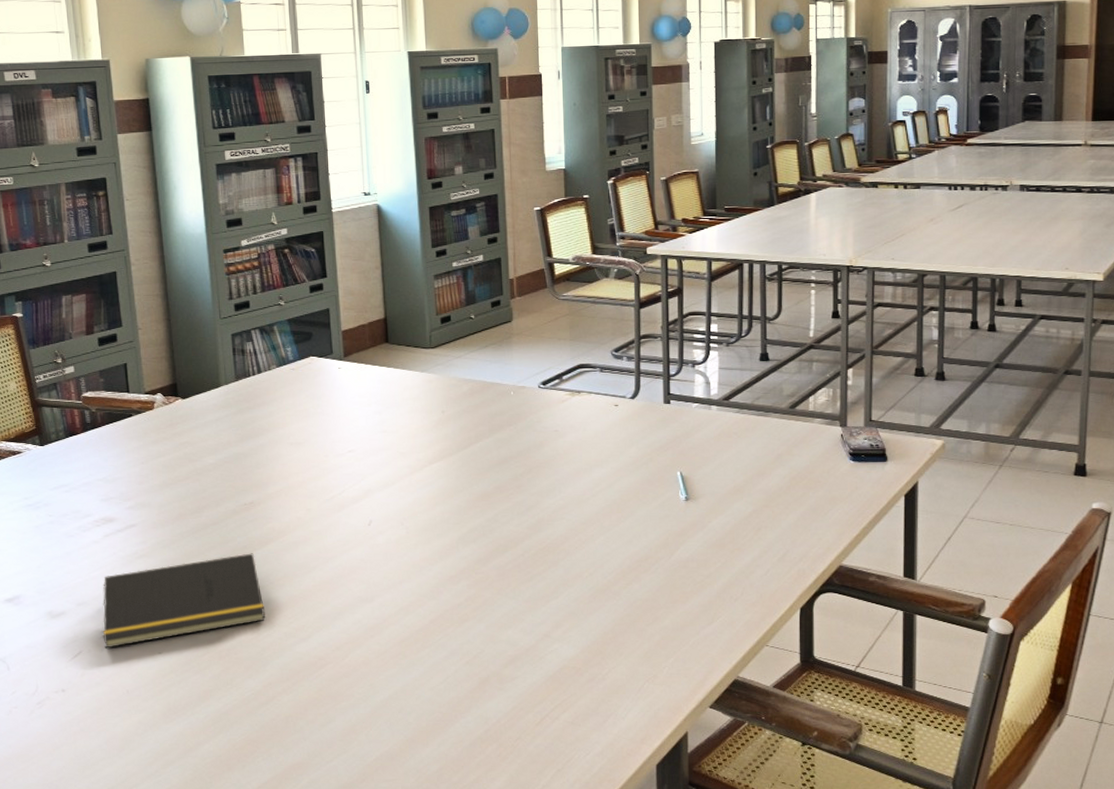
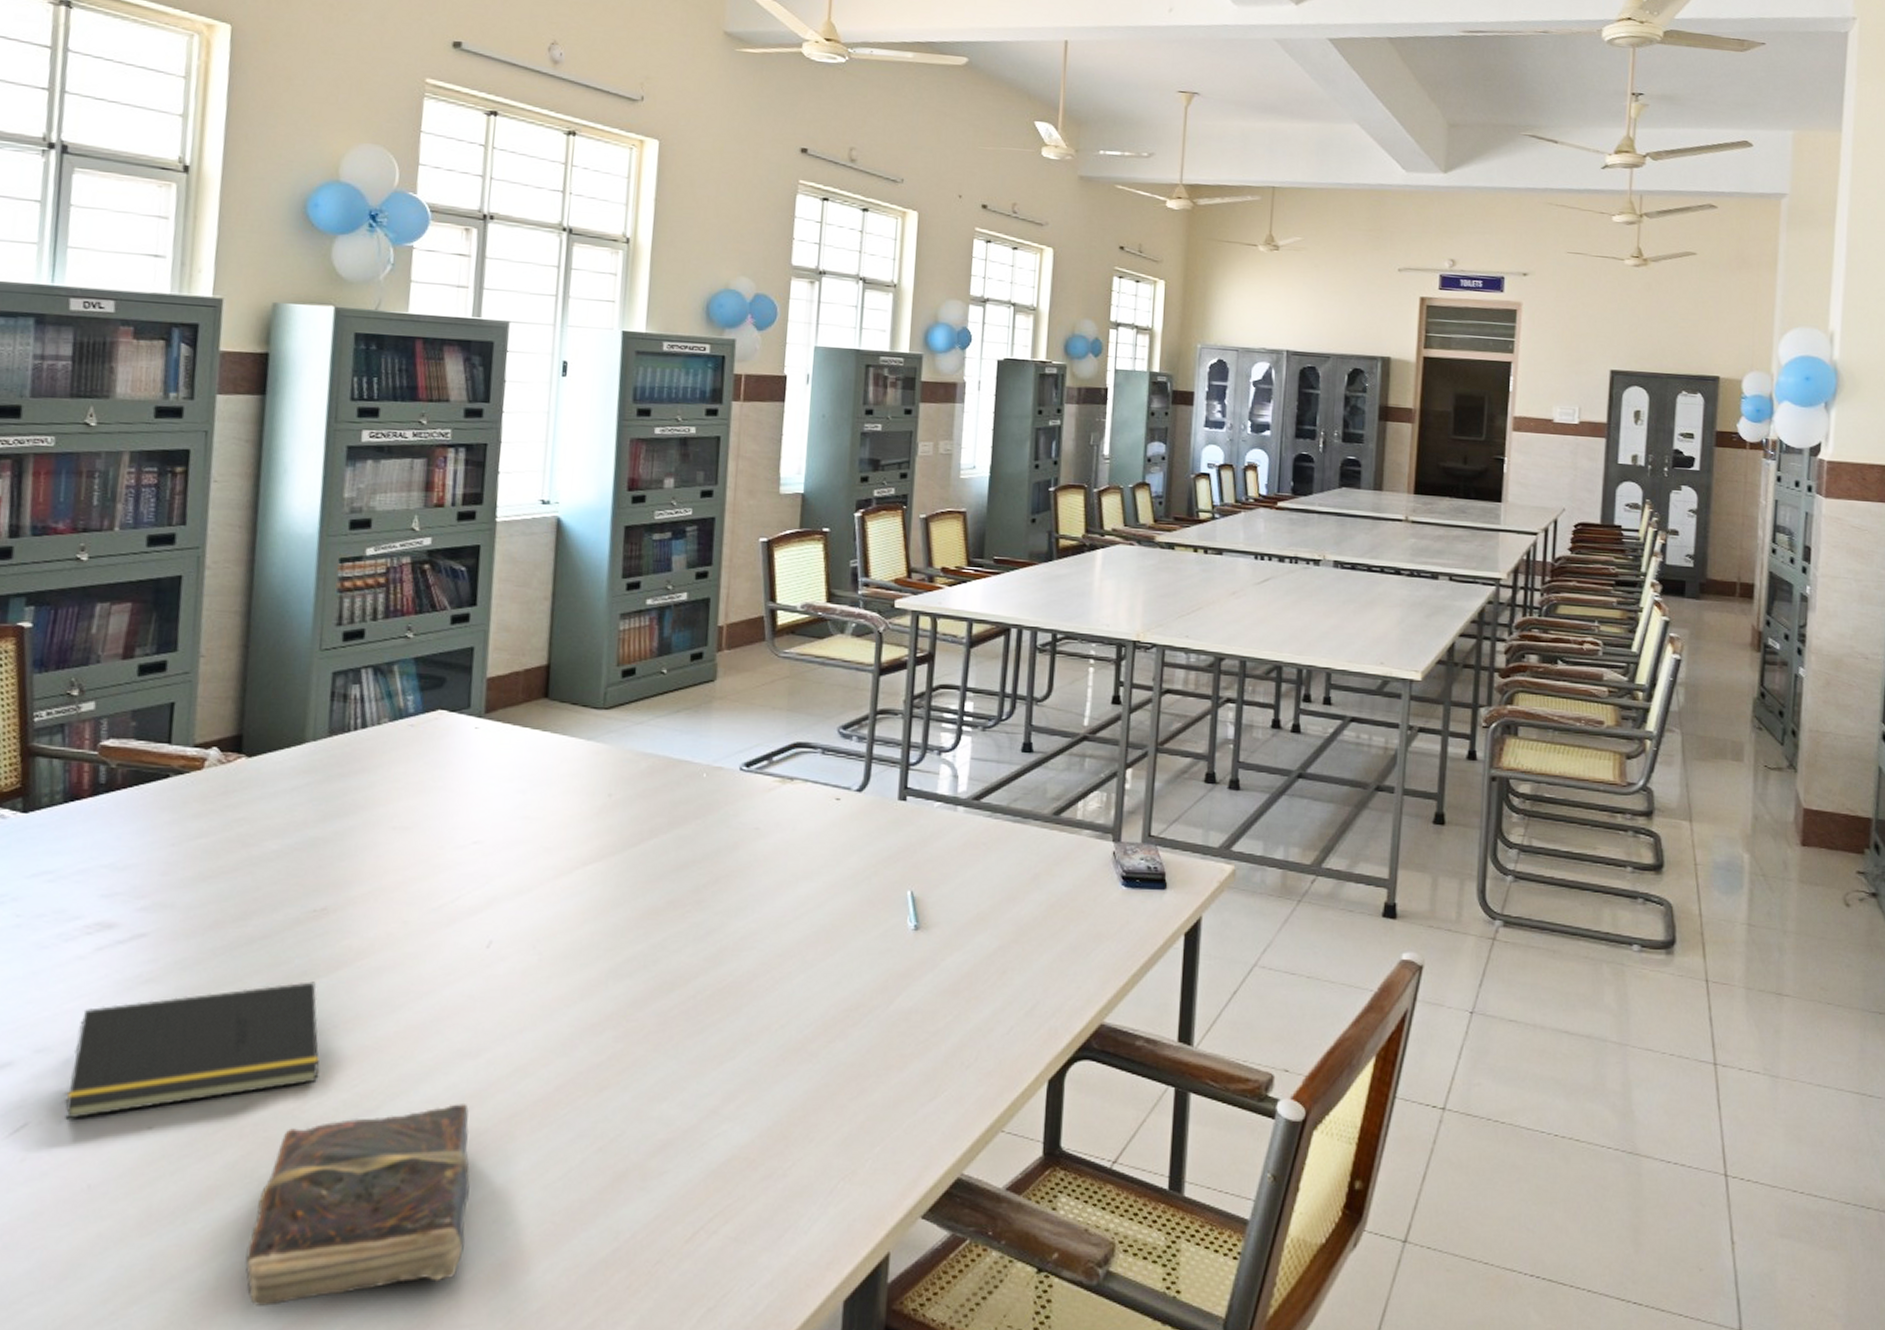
book: none [236,633,381,767] -> present [245,1104,470,1306]

